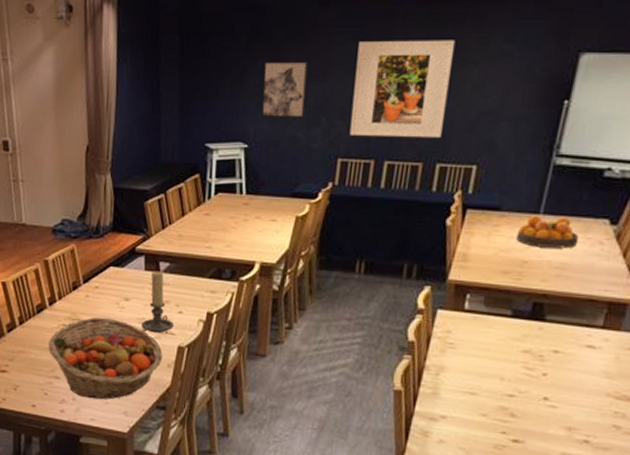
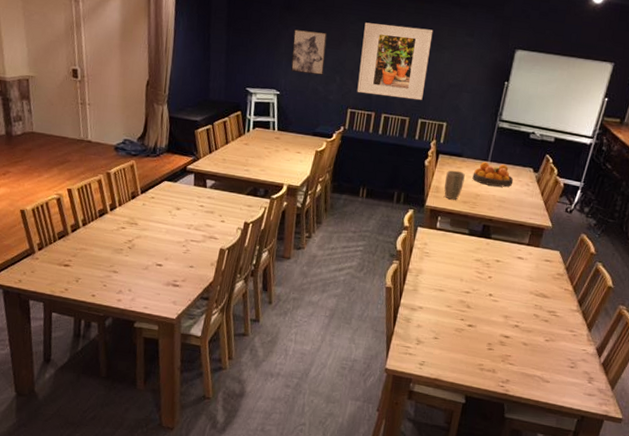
fruit basket: present [48,317,163,400] -> none [108,222,208,291]
candle holder: present [141,271,173,334] -> none [190,186,217,238]
plant pot: none [474,229,505,270] -> present [444,170,465,200]

